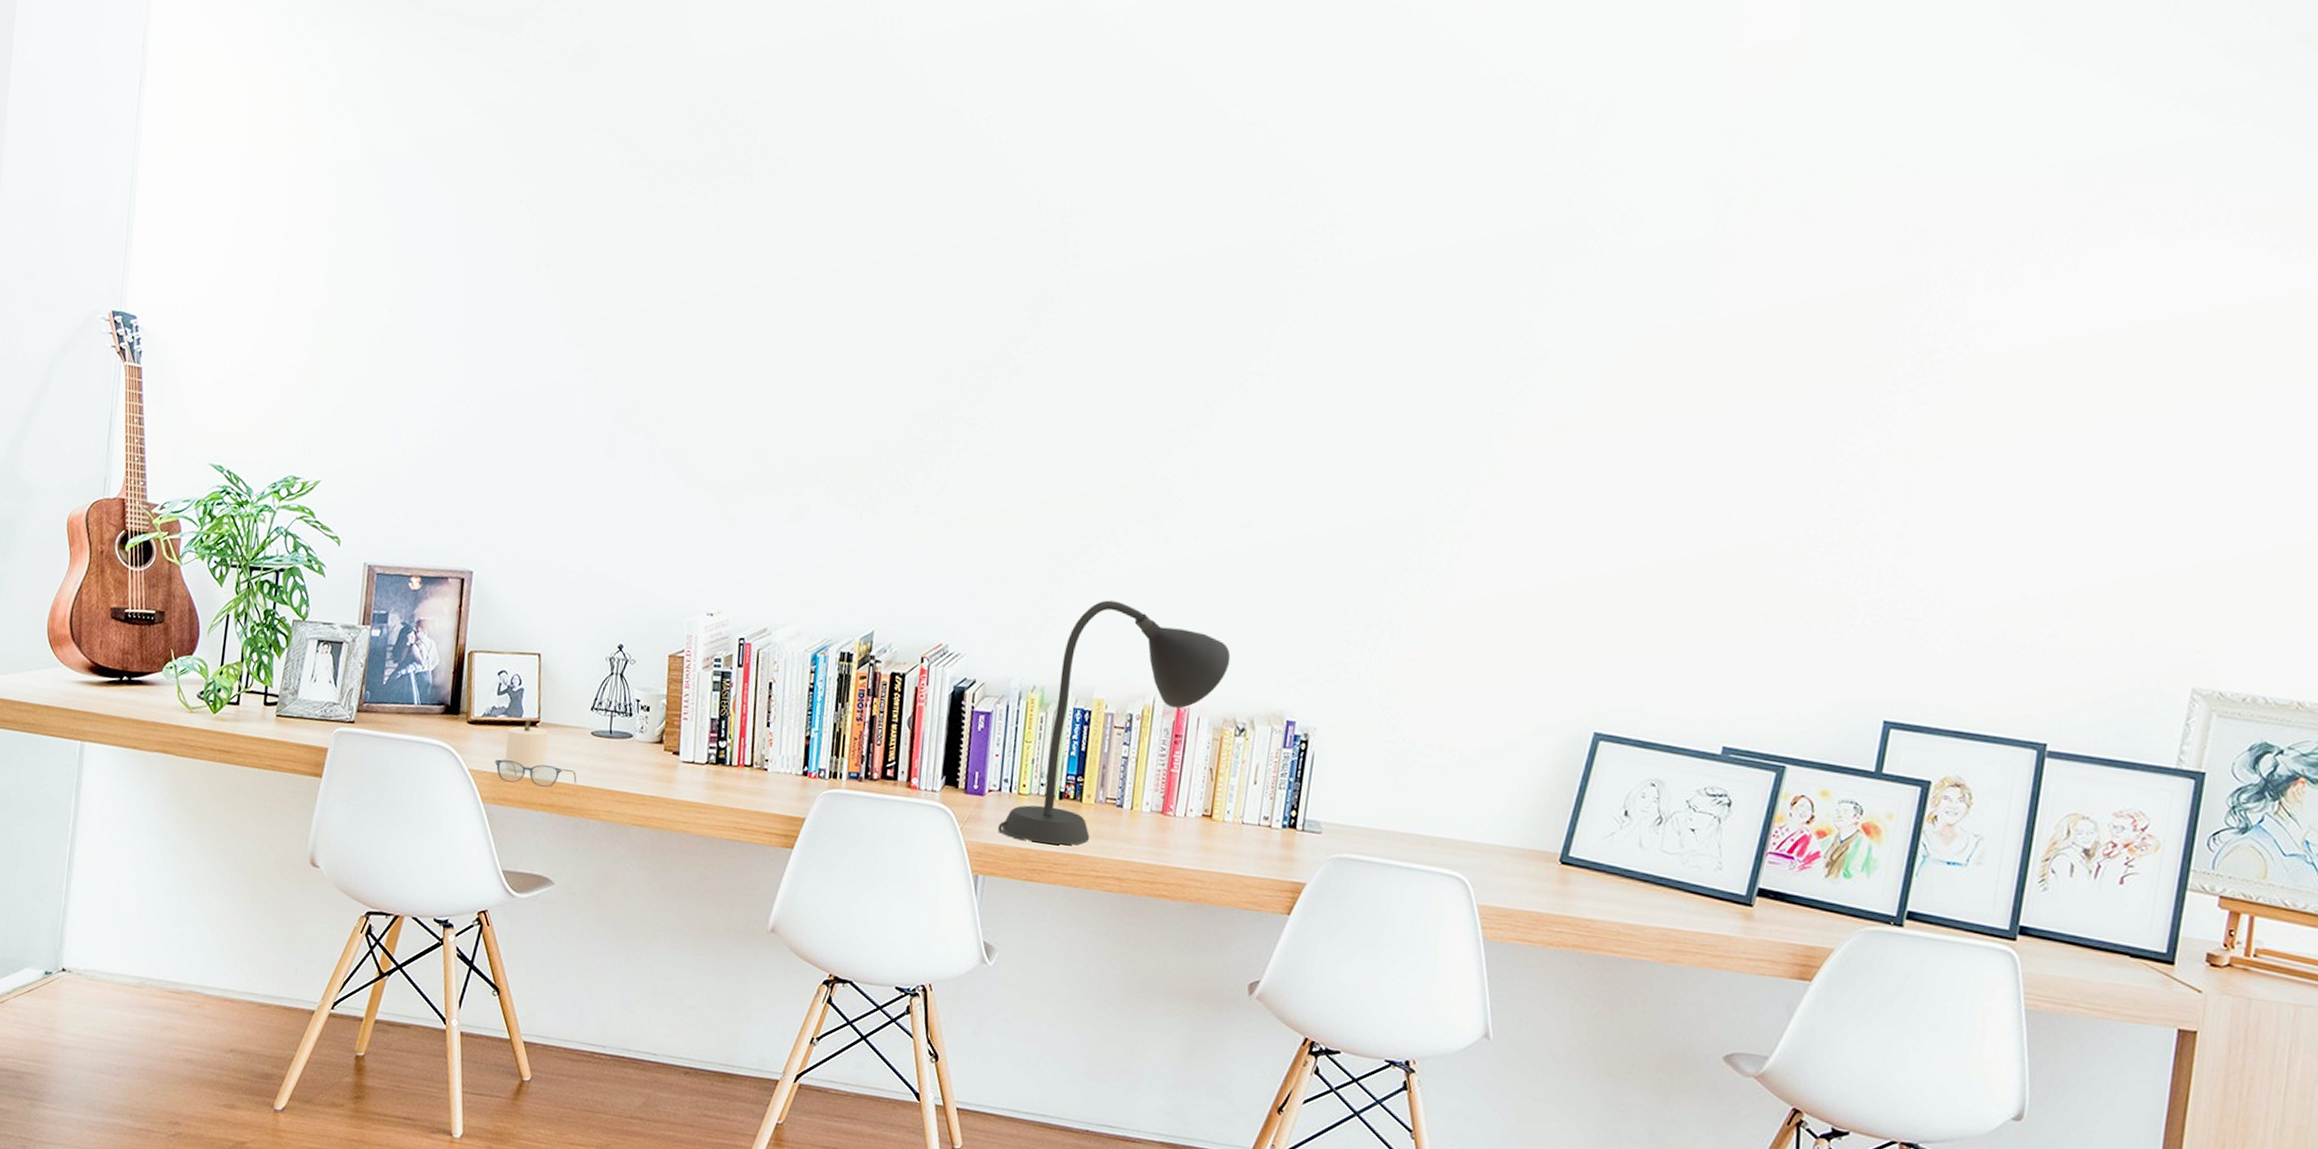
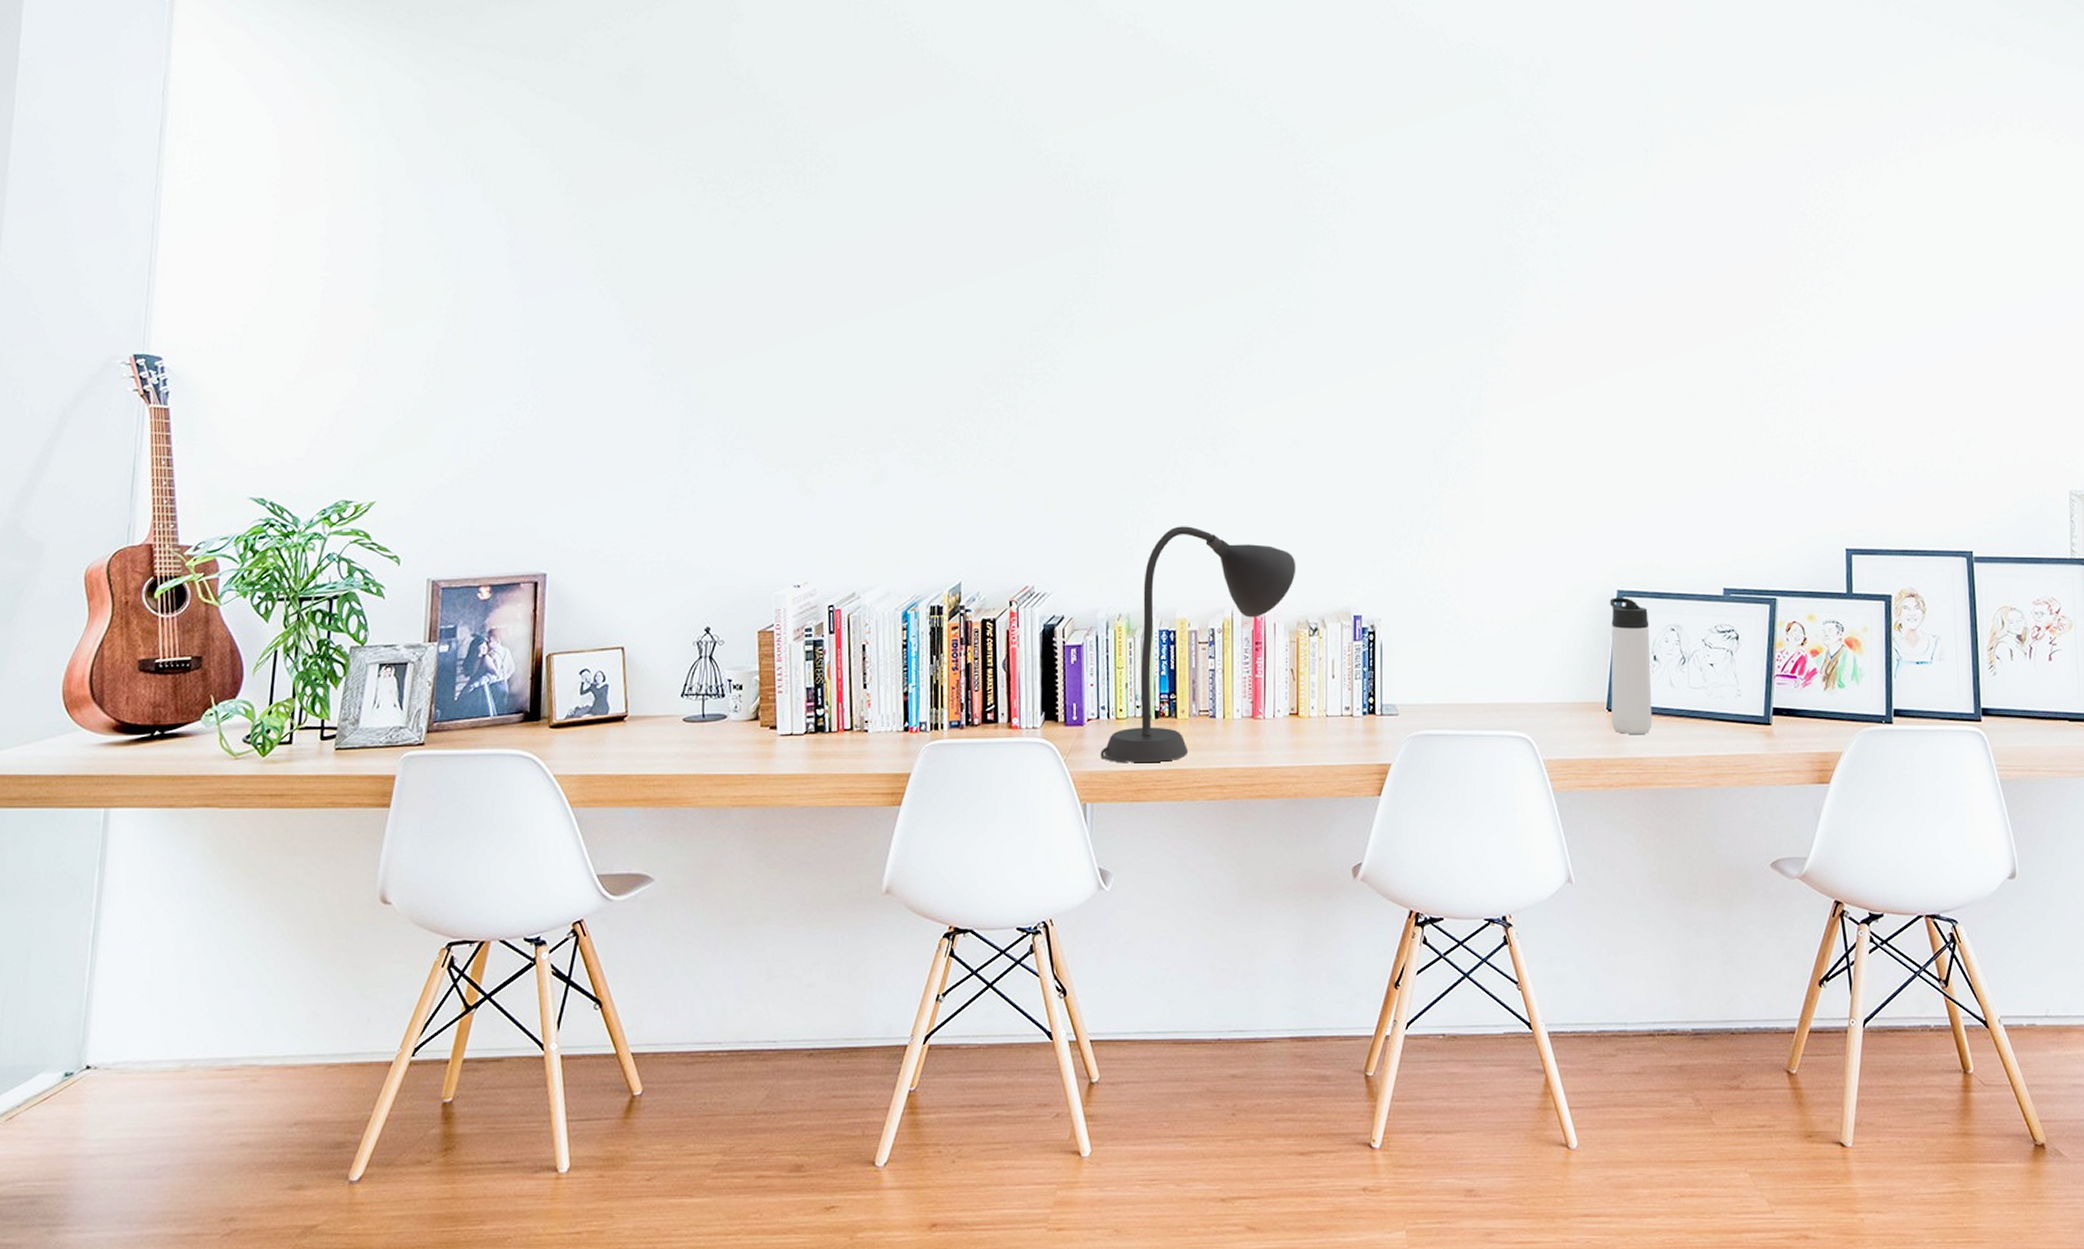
glasses: present [494,759,577,788] -> none [581,759,671,782]
candle: present [505,719,548,773] -> none [592,715,638,769]
thermos bottle: none [1563,740,1627,894] -> present [1610,598,1653,734]

